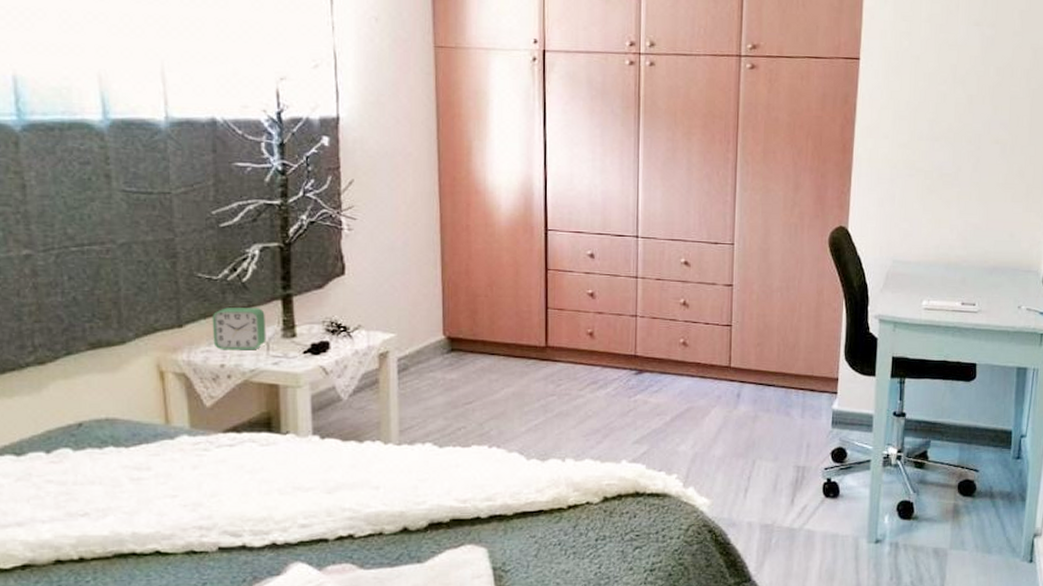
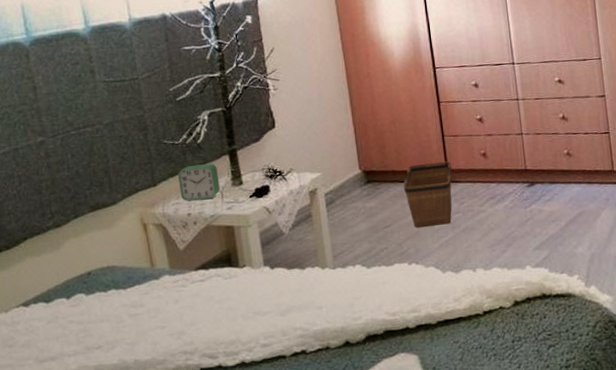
bicycle basket: none [493,336,553,407] -> present [403,161,452,227]

